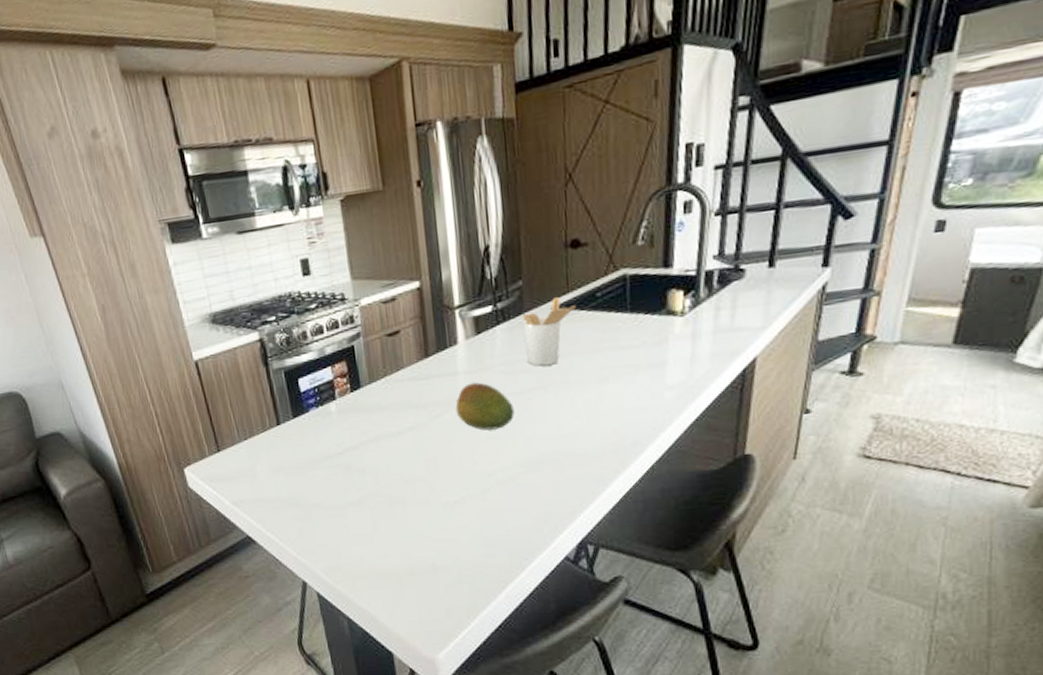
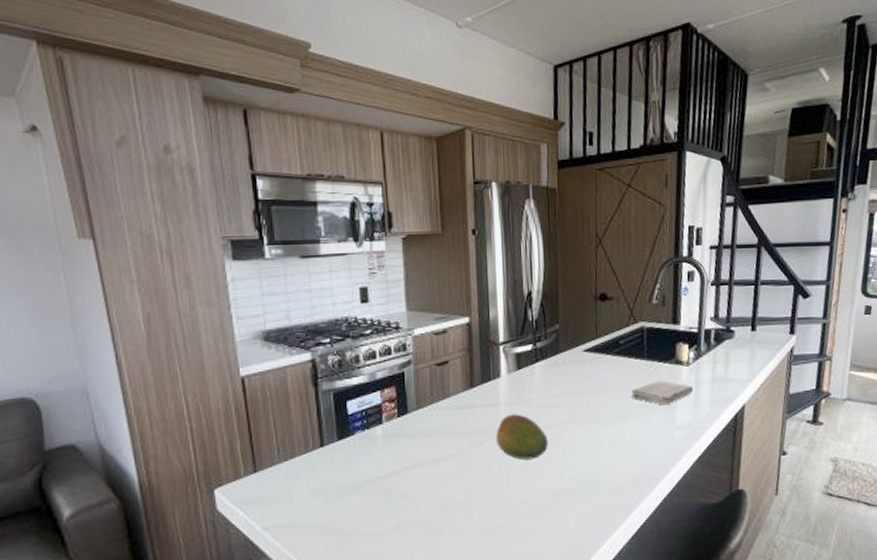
utensil holder: present [522,297,576,367] -> none [557,342,603,402]
washcloth: none [611,335,690,364] -> present [631,380,694,406]

